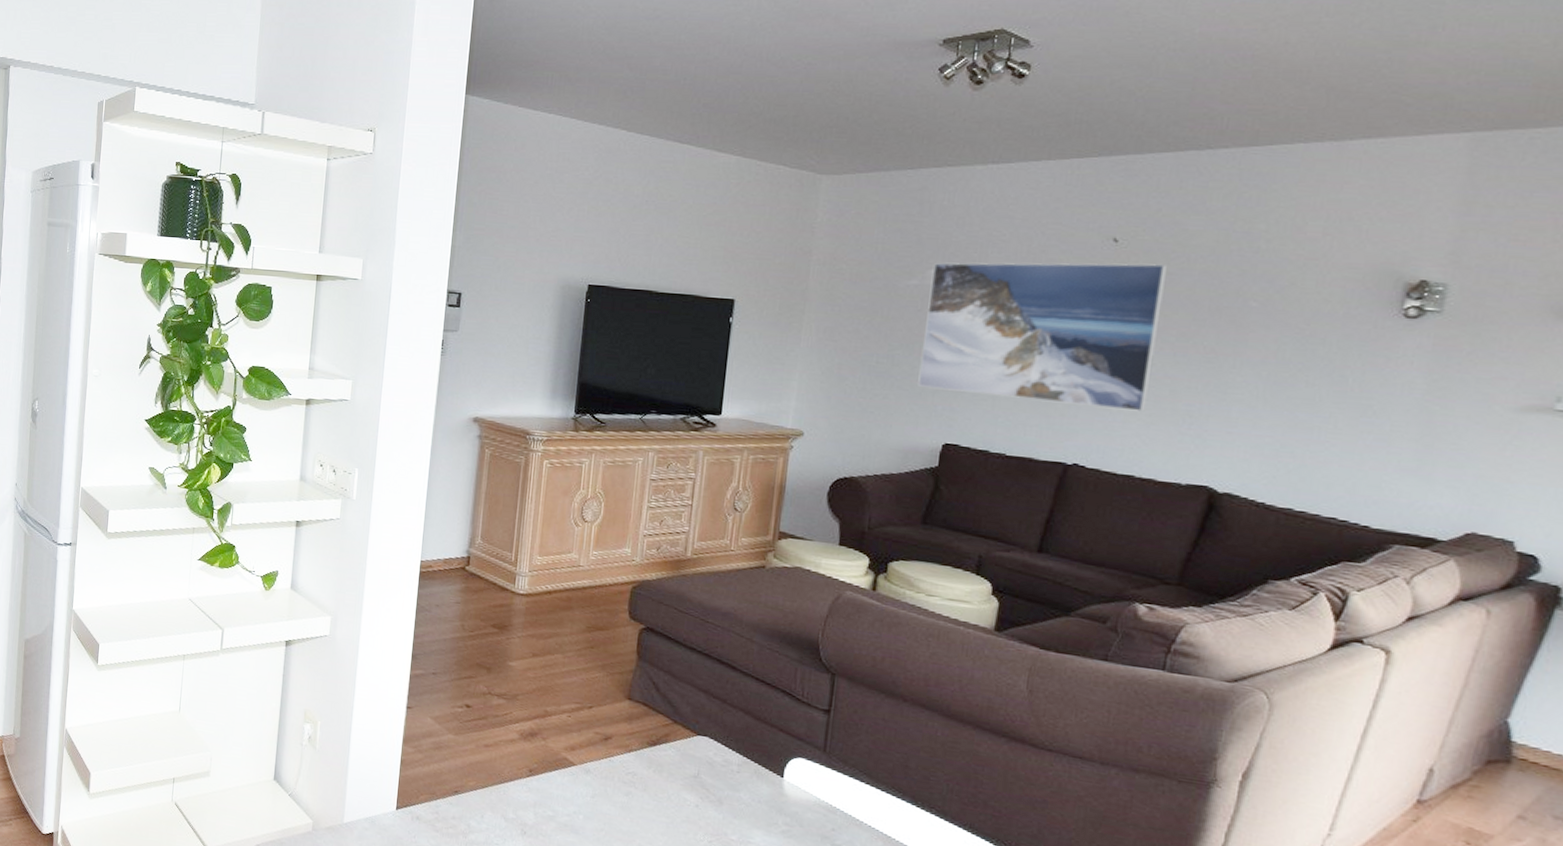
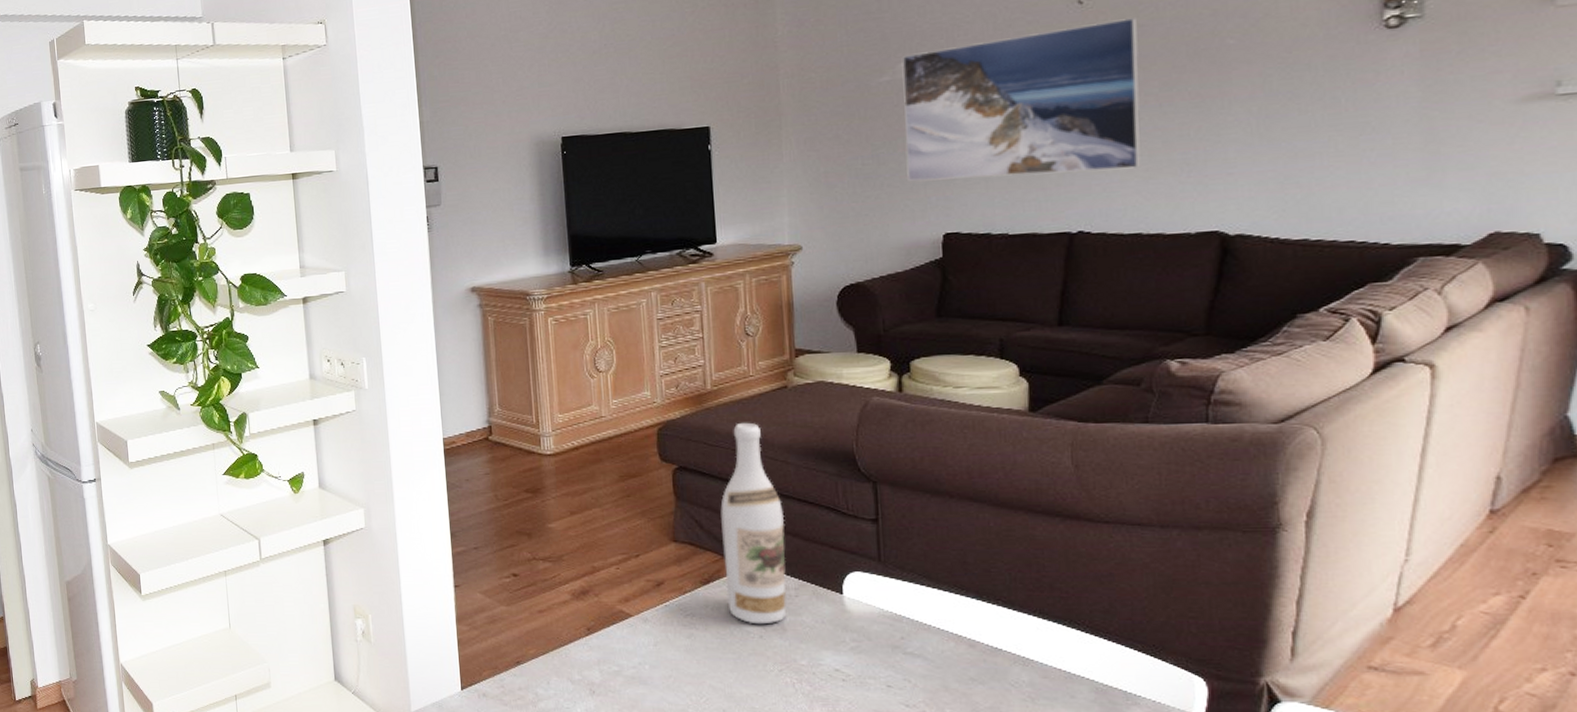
wine bottle: none [670,594,741,795] -> present [720,422,787,625]

